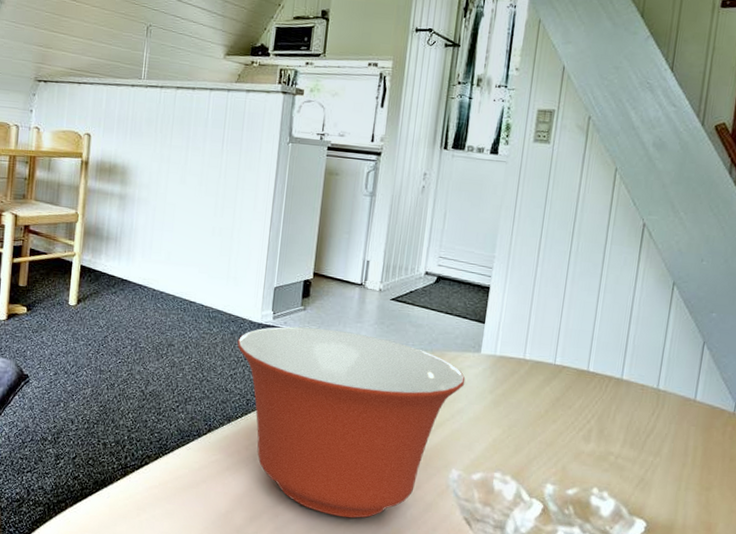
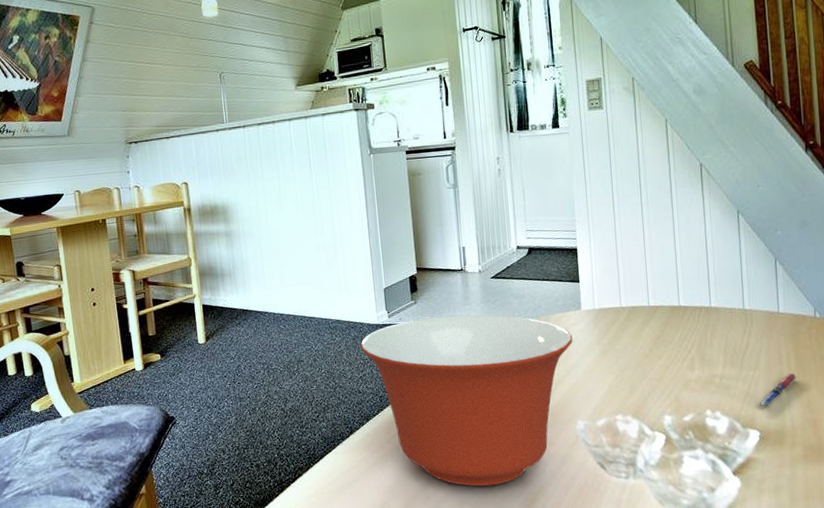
pen: none [650,468,702,500] -> present [757,373,799,408]

